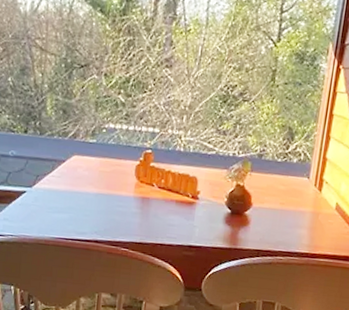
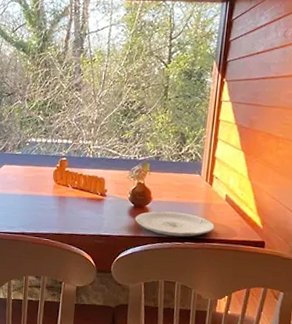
plate: none [231,219,322,251] -> present [135,211,215,237]

